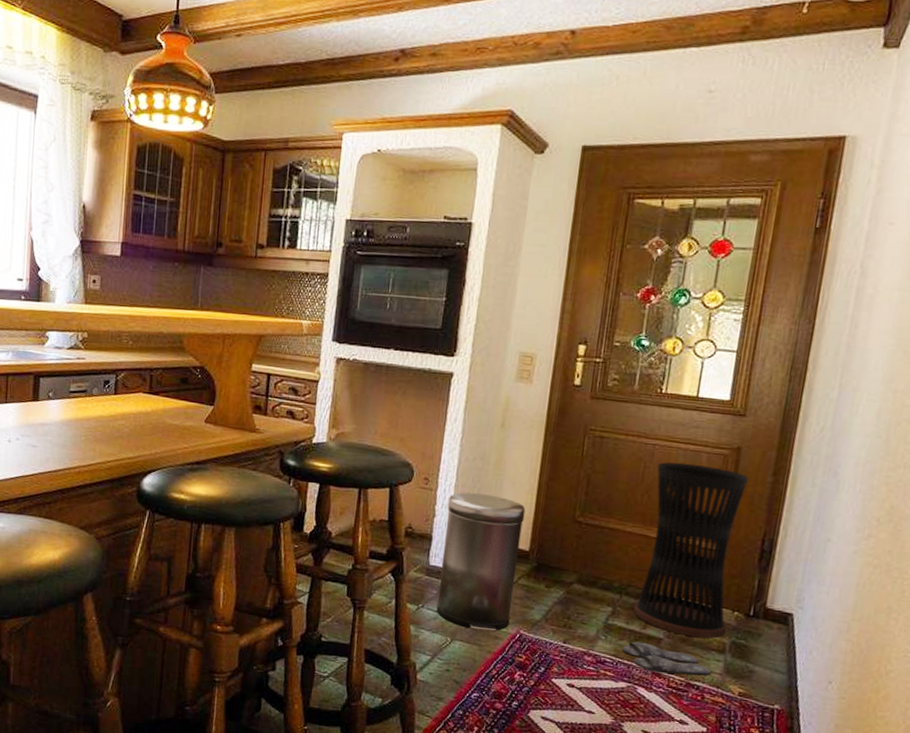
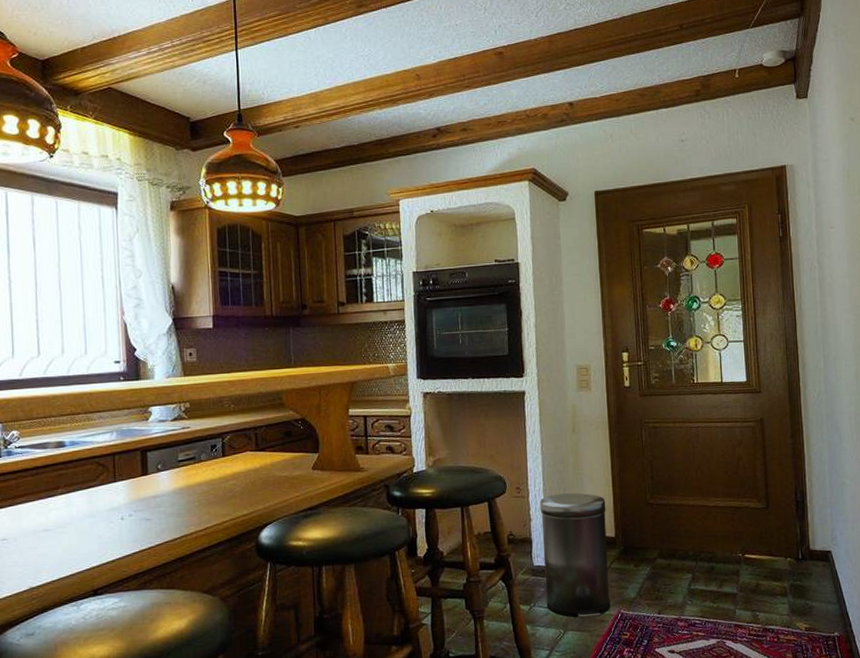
slippers: present [621,641,712,676] -> none [706,599,781,624]
umbrella stand: present [633,462,750,638] -> none [703,438,784,587]

